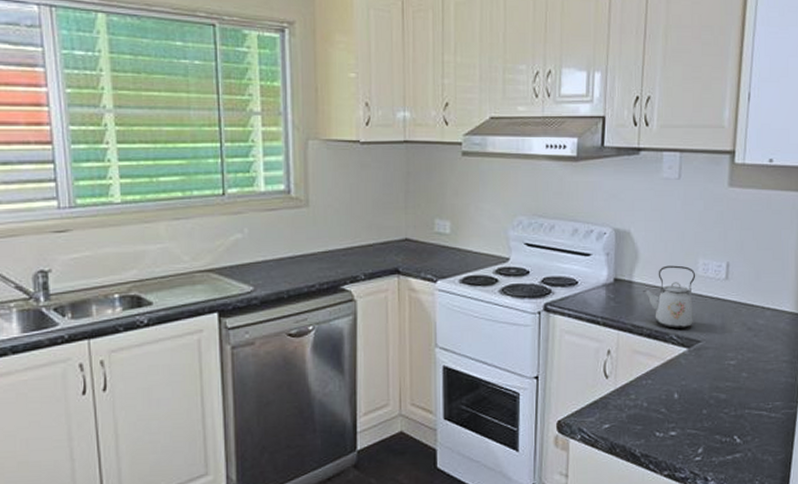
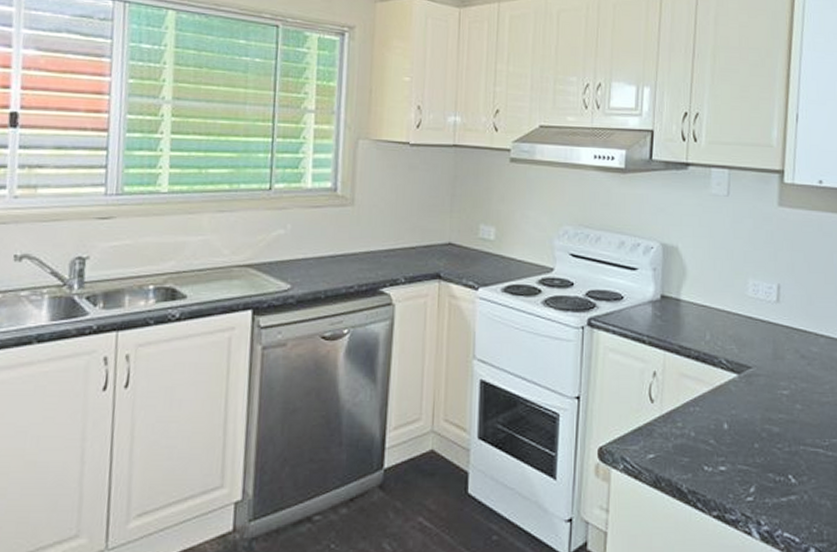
kettle: present [643,265,696,329] -> none [691,284,746,352]

